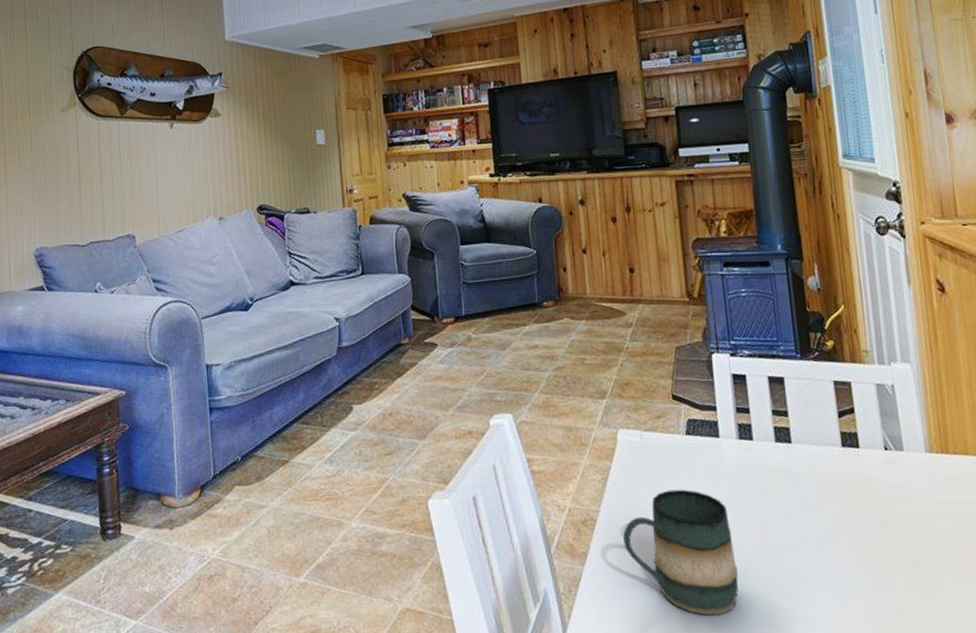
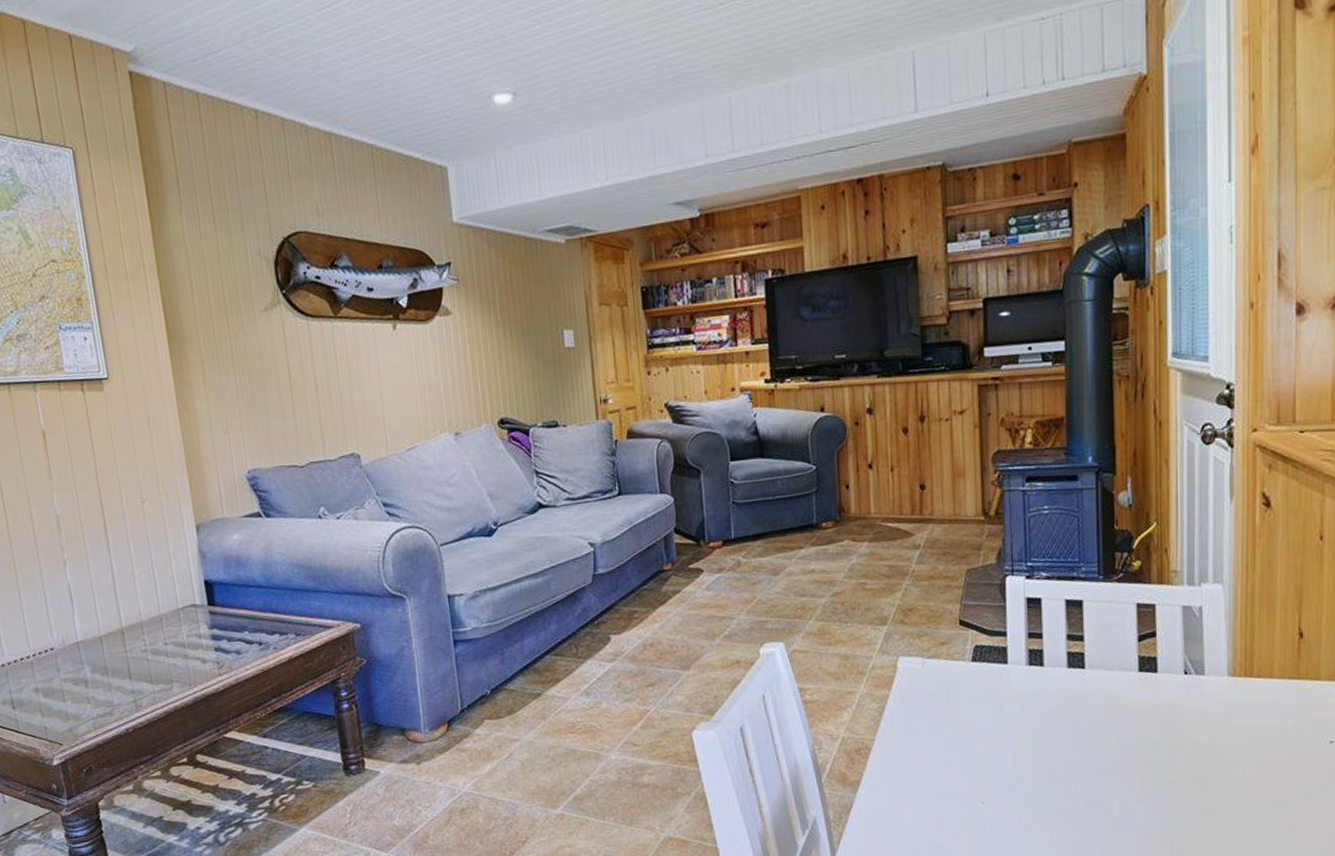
mug: present [623,489,739,616] -> none [899,716,1017,840]

